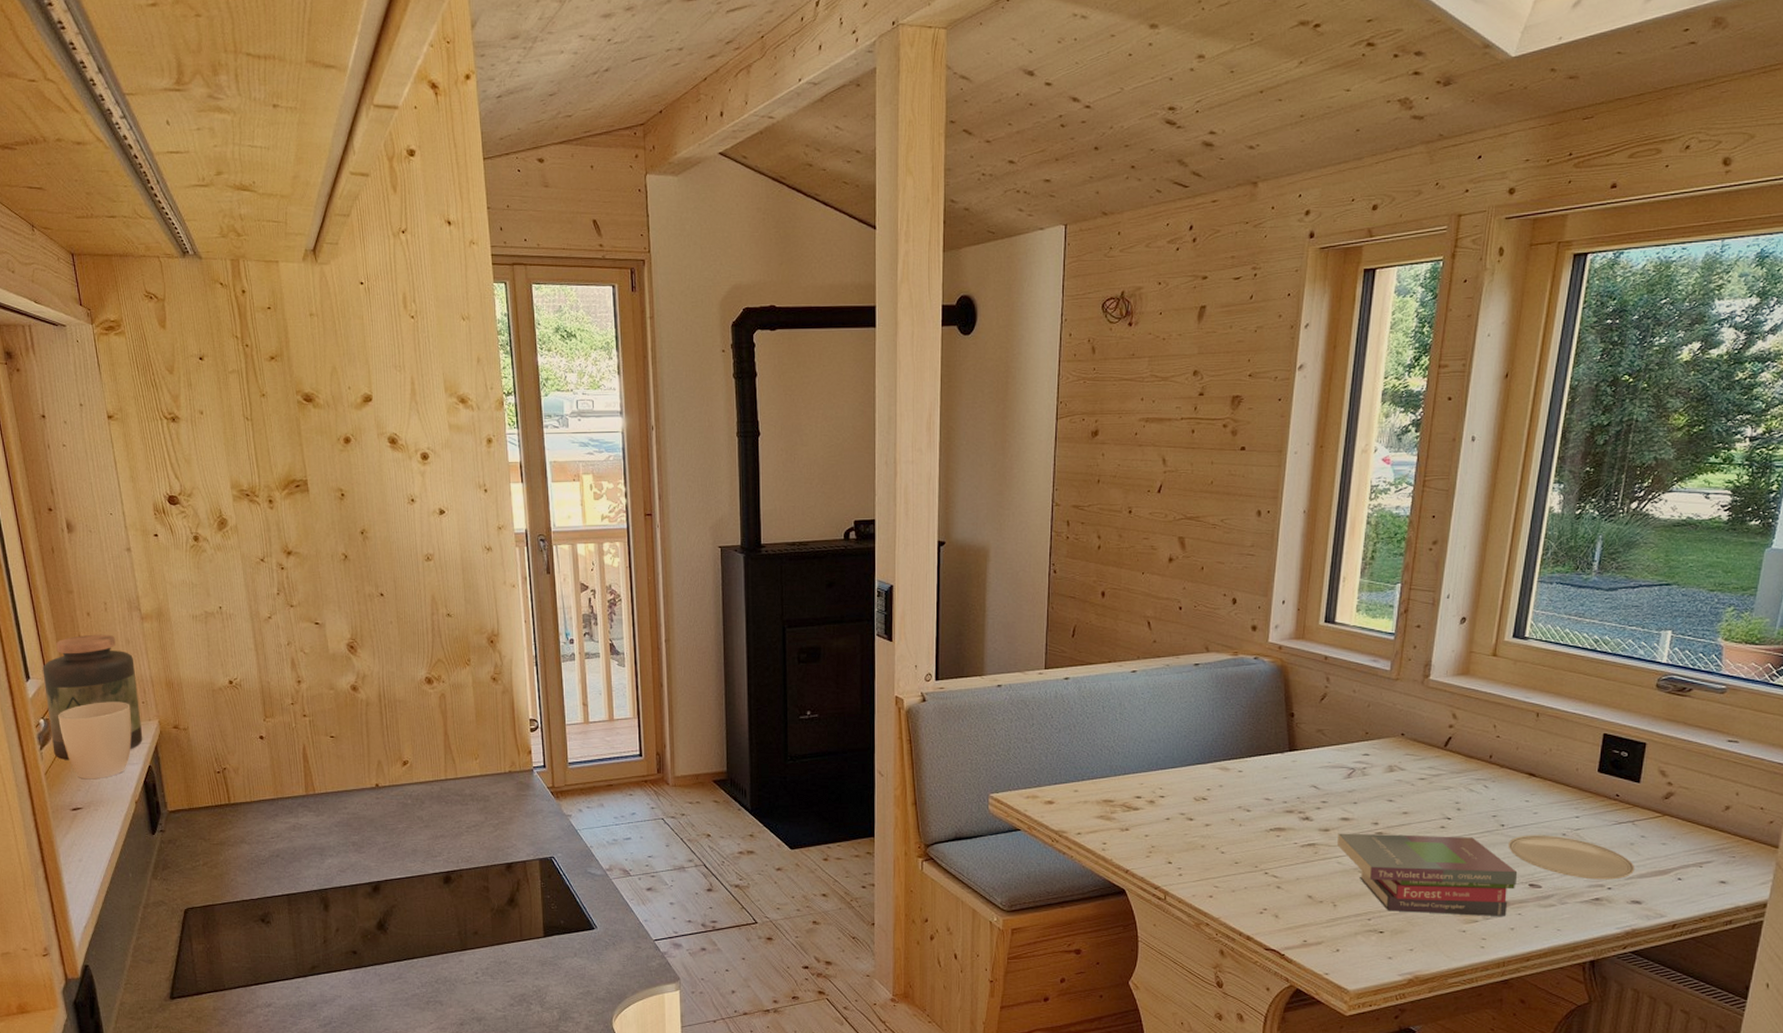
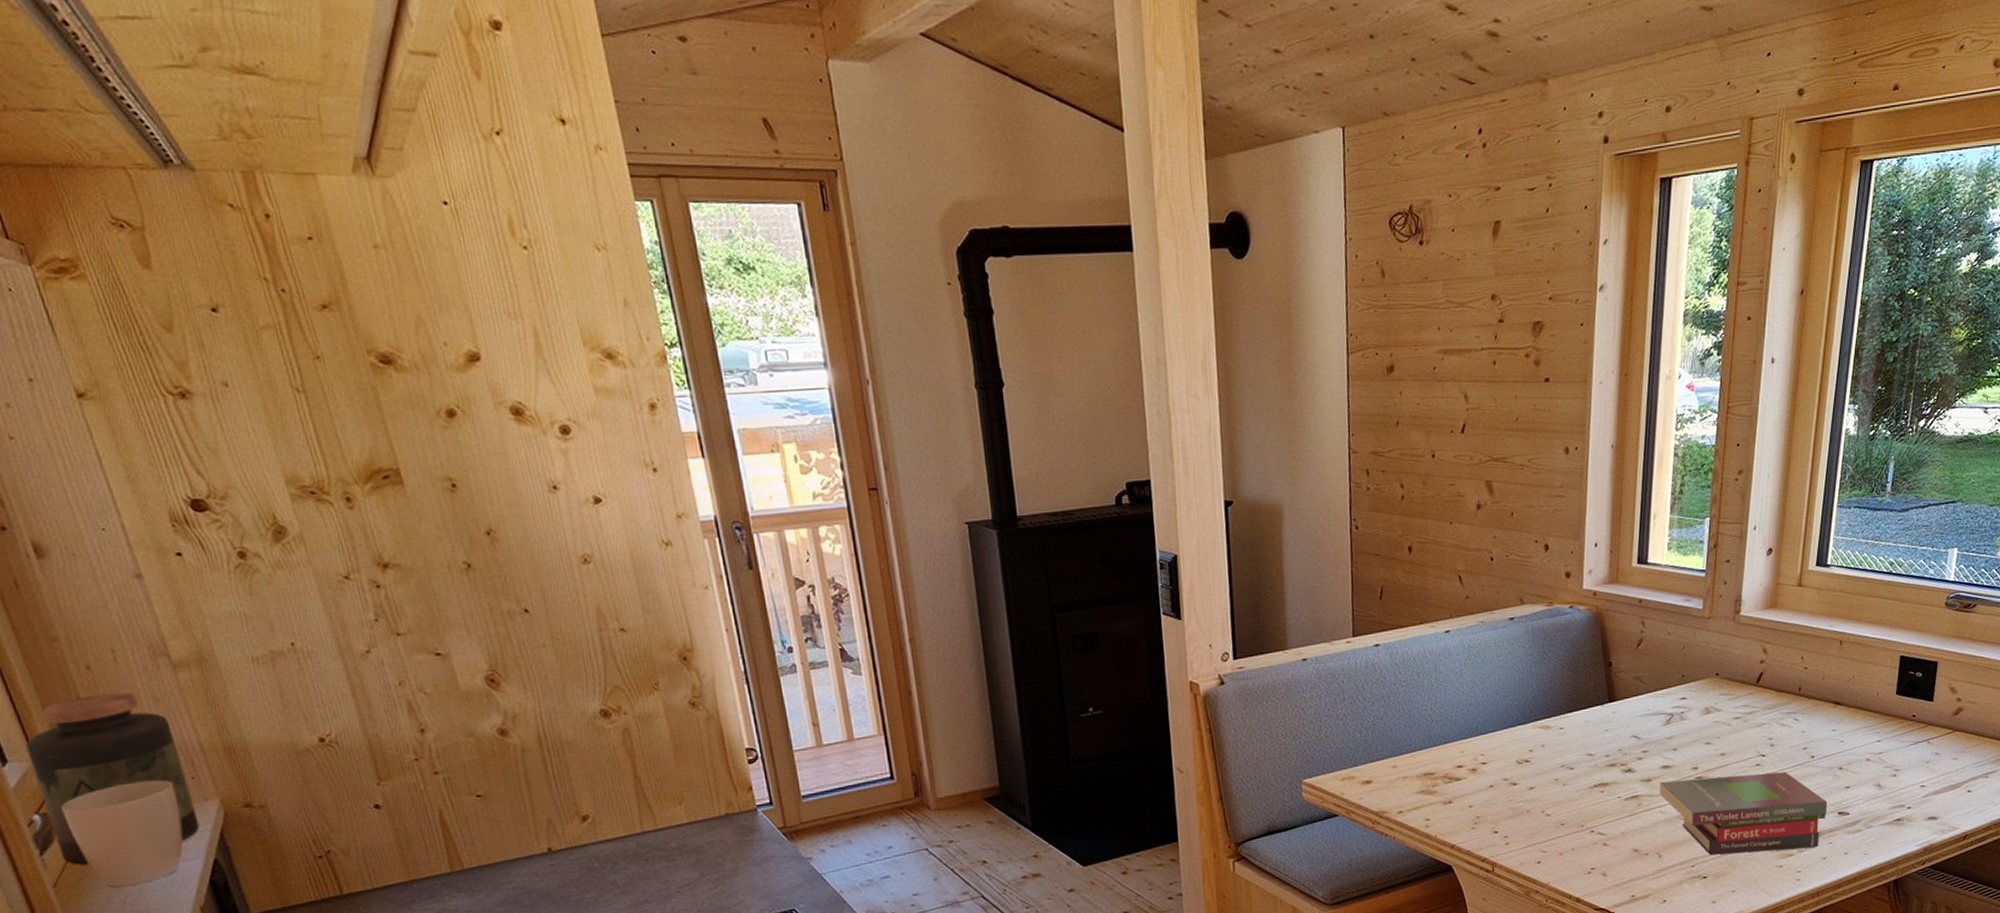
plate: present [1507,835,1635,880] -> none [1818,761,1931,801]

